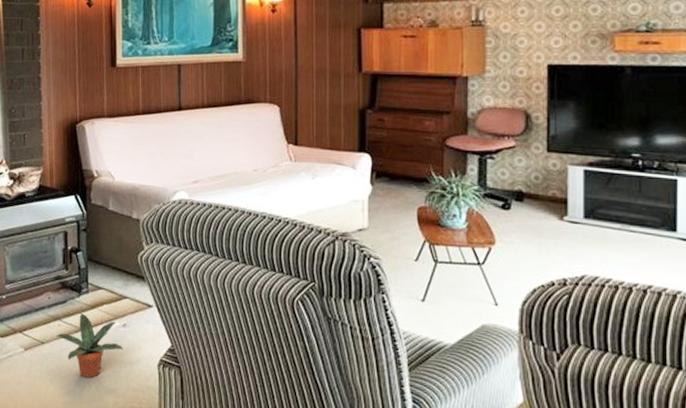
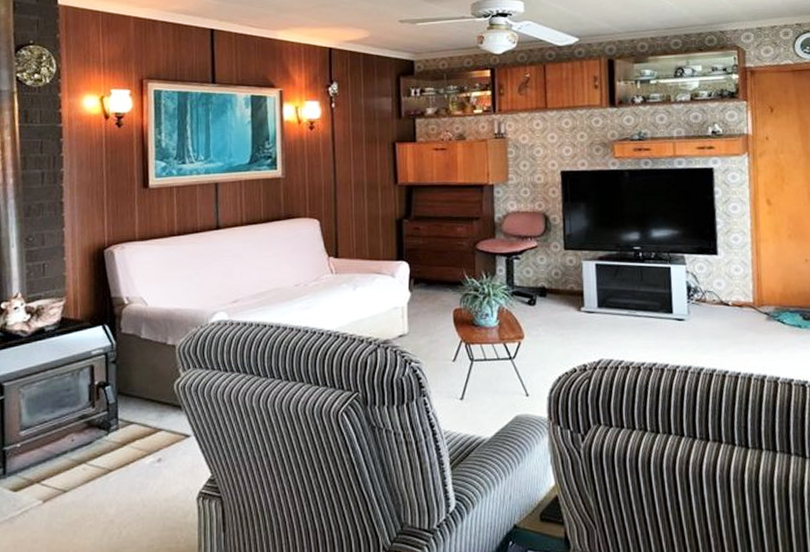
potted plant: present [55,313,124,378] -> none [79,453,159,524]

